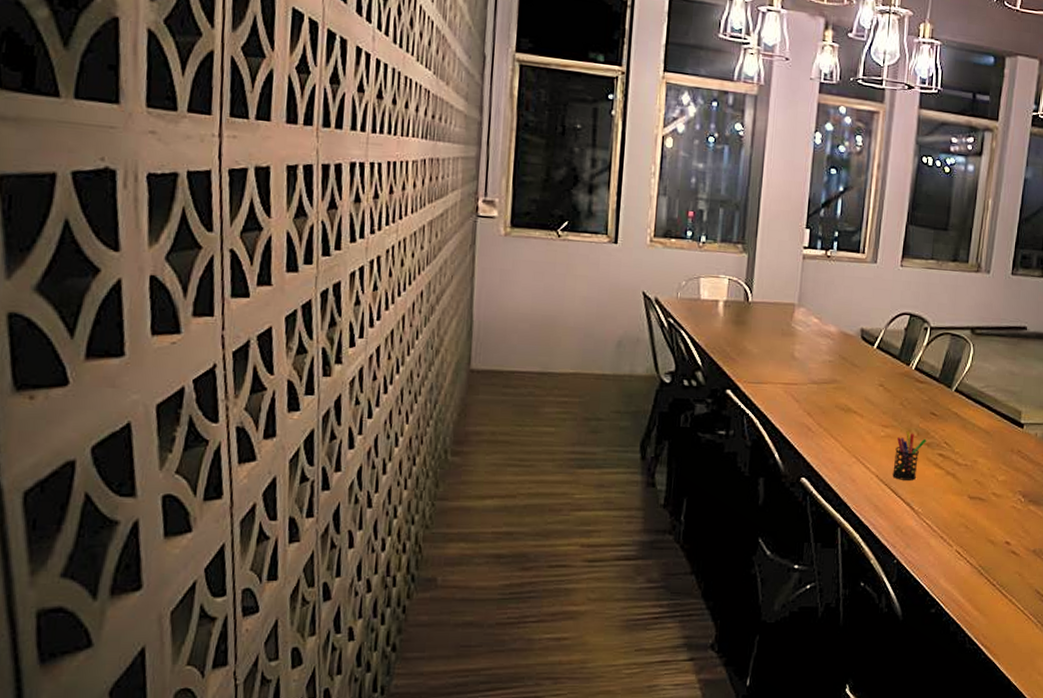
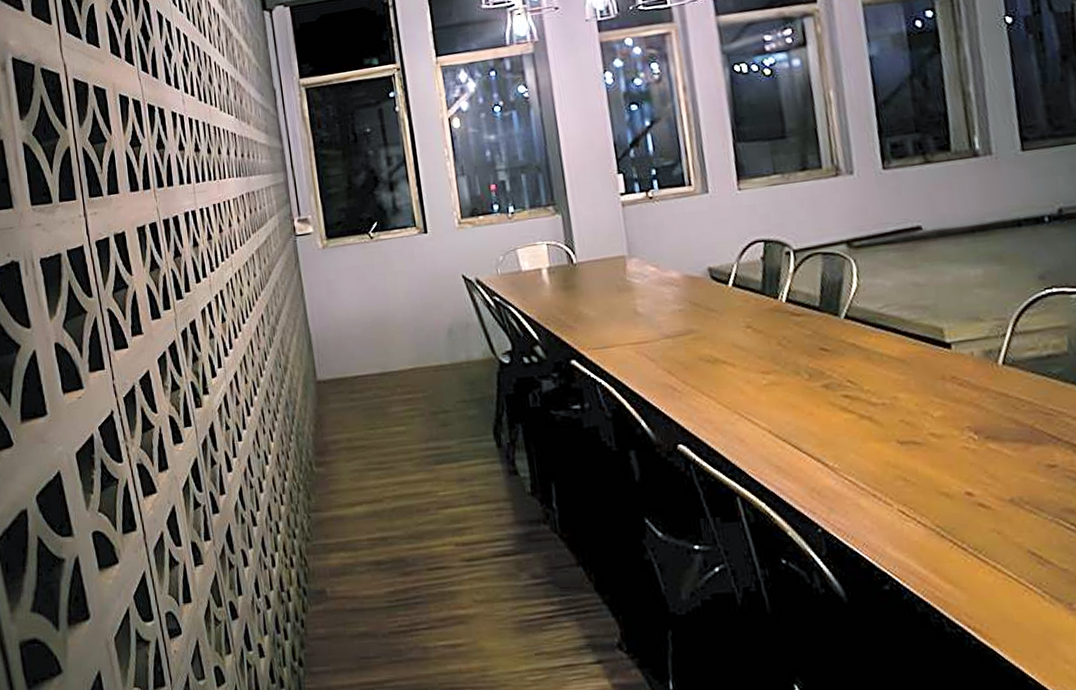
pen holder: present [892,431,927,480] -> none [784,374,823,433]

